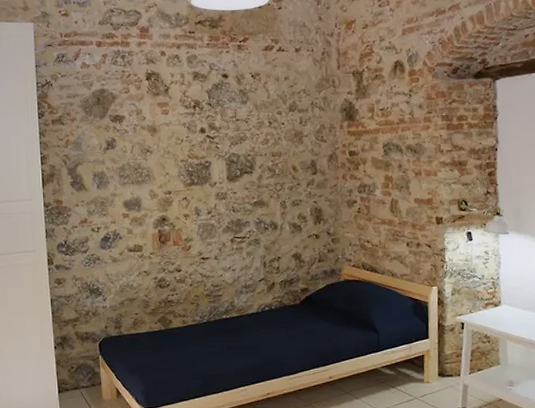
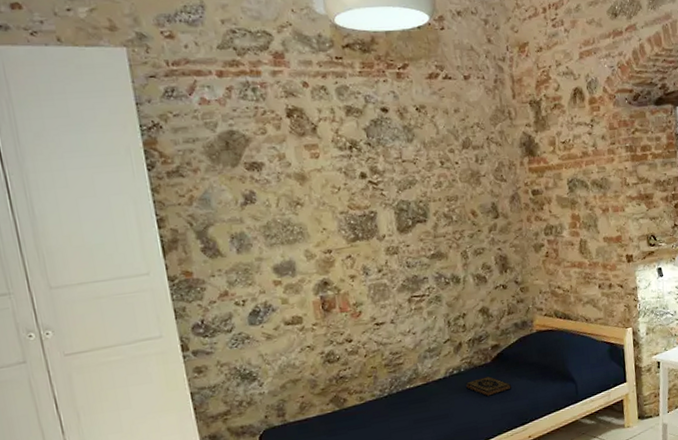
hardback book: none [276,316,316,335] -> present [466,376,511,397]

